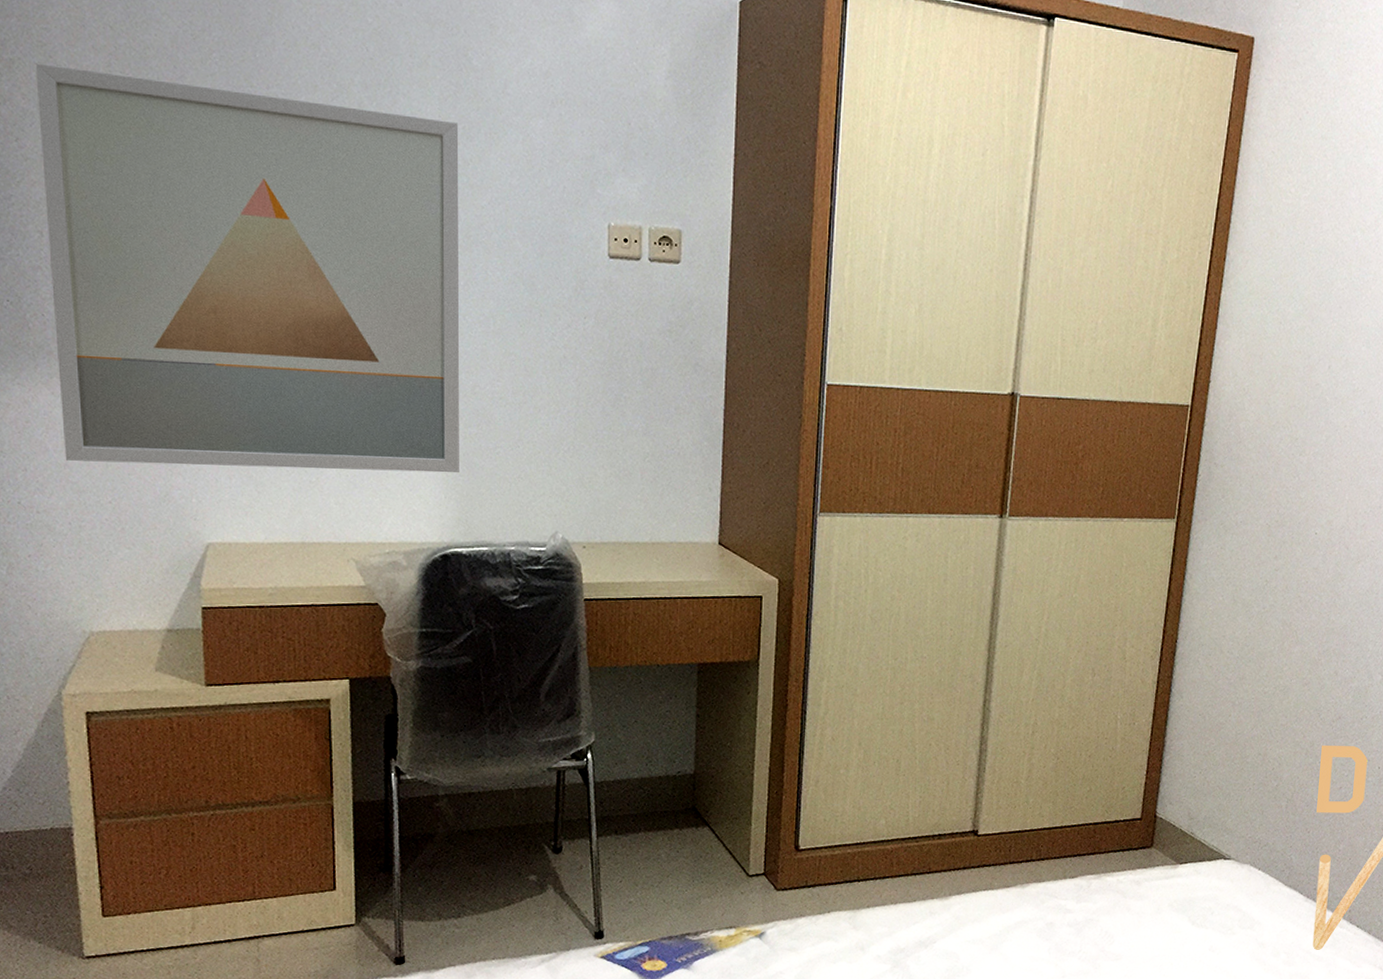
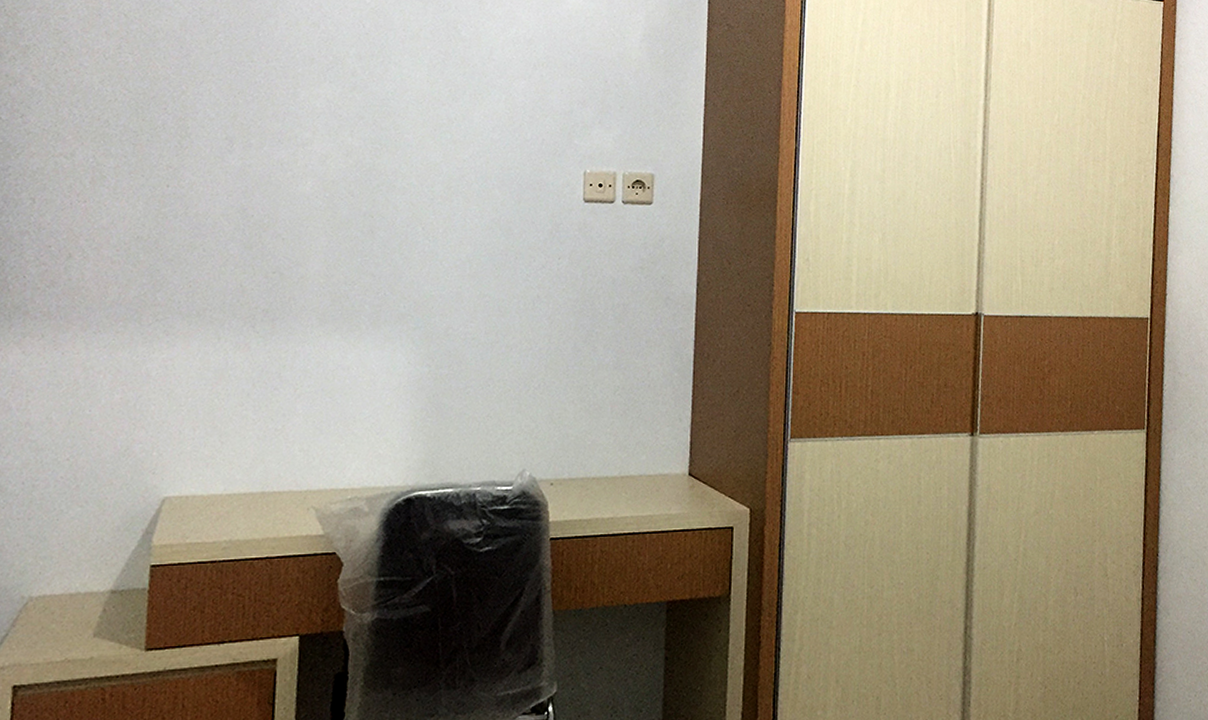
wall art: present [35,63,459,473] -> none [27,48,446,419]

